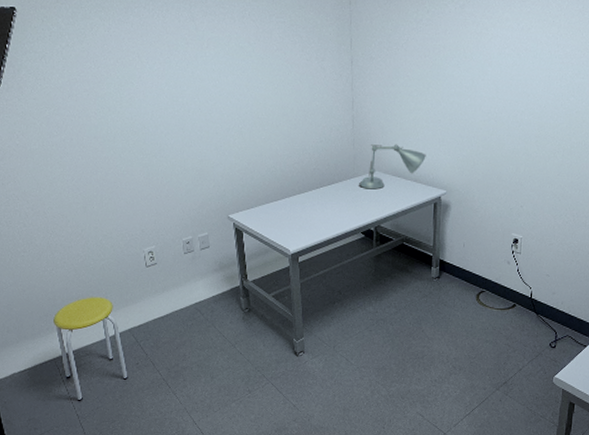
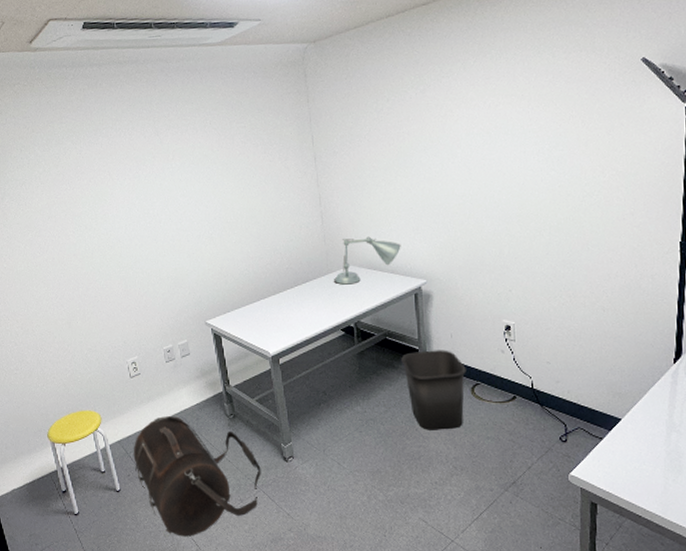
duffel bag: none [143,307,272,425] -> present [133,416,261,537]
waste bin: none [415,257,474,332] -> present [401,350,466,430]

